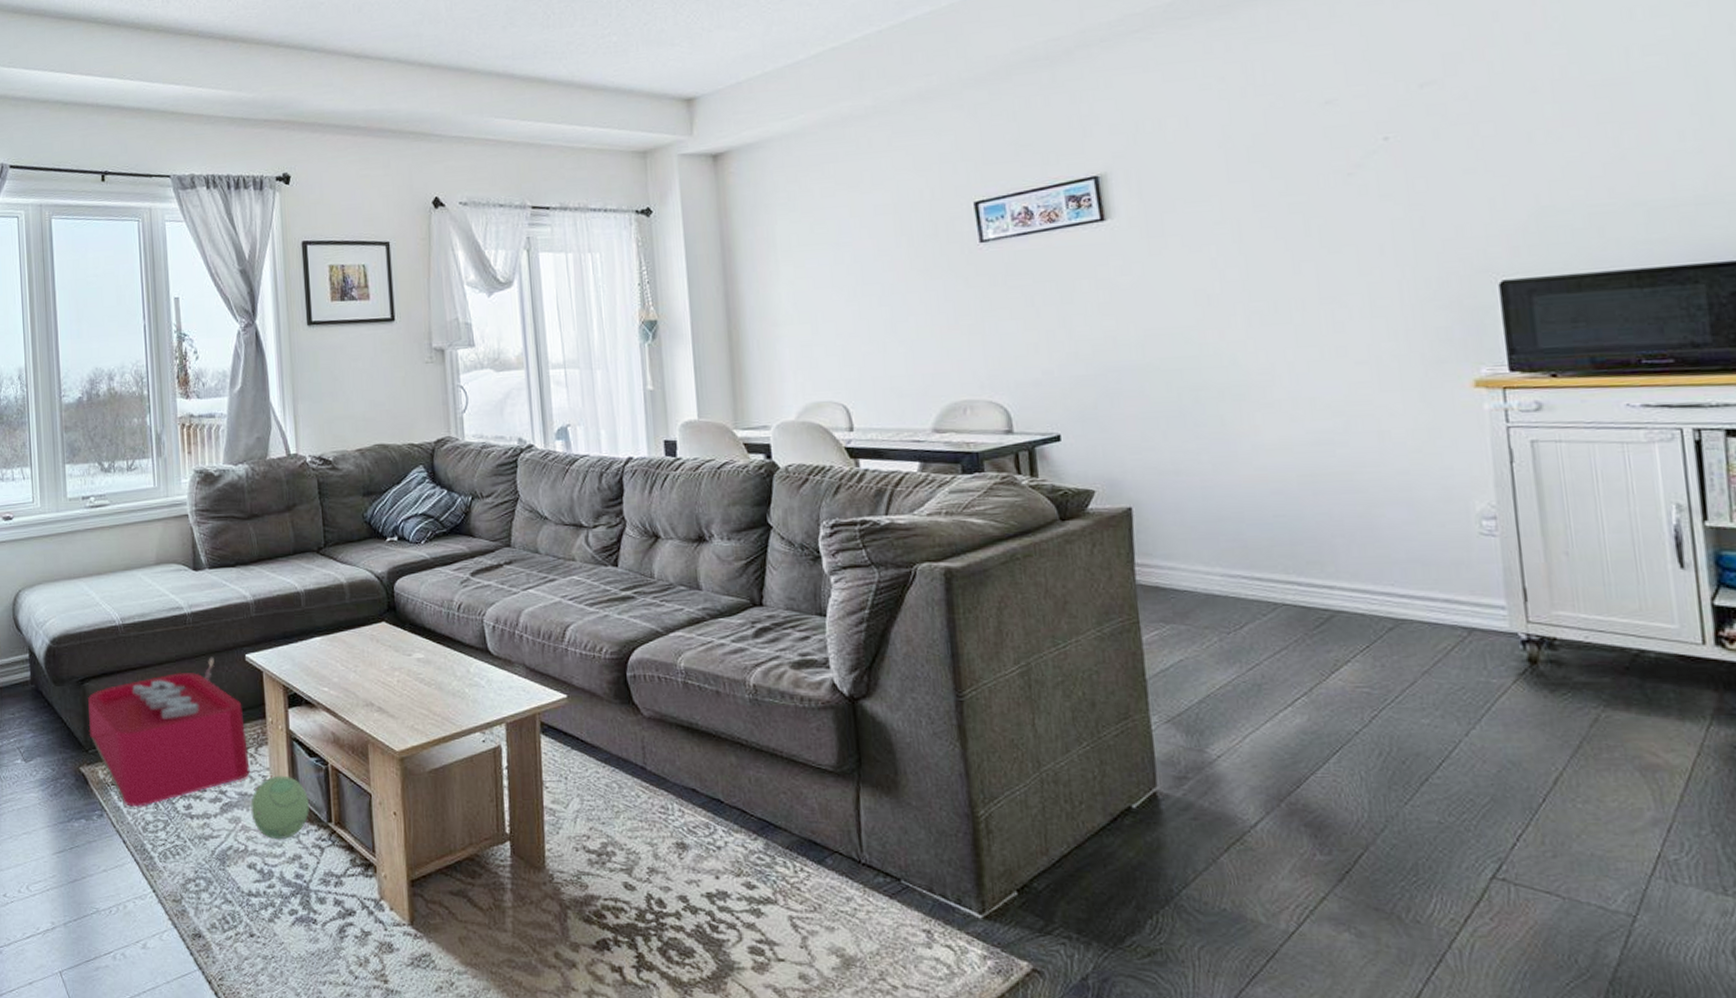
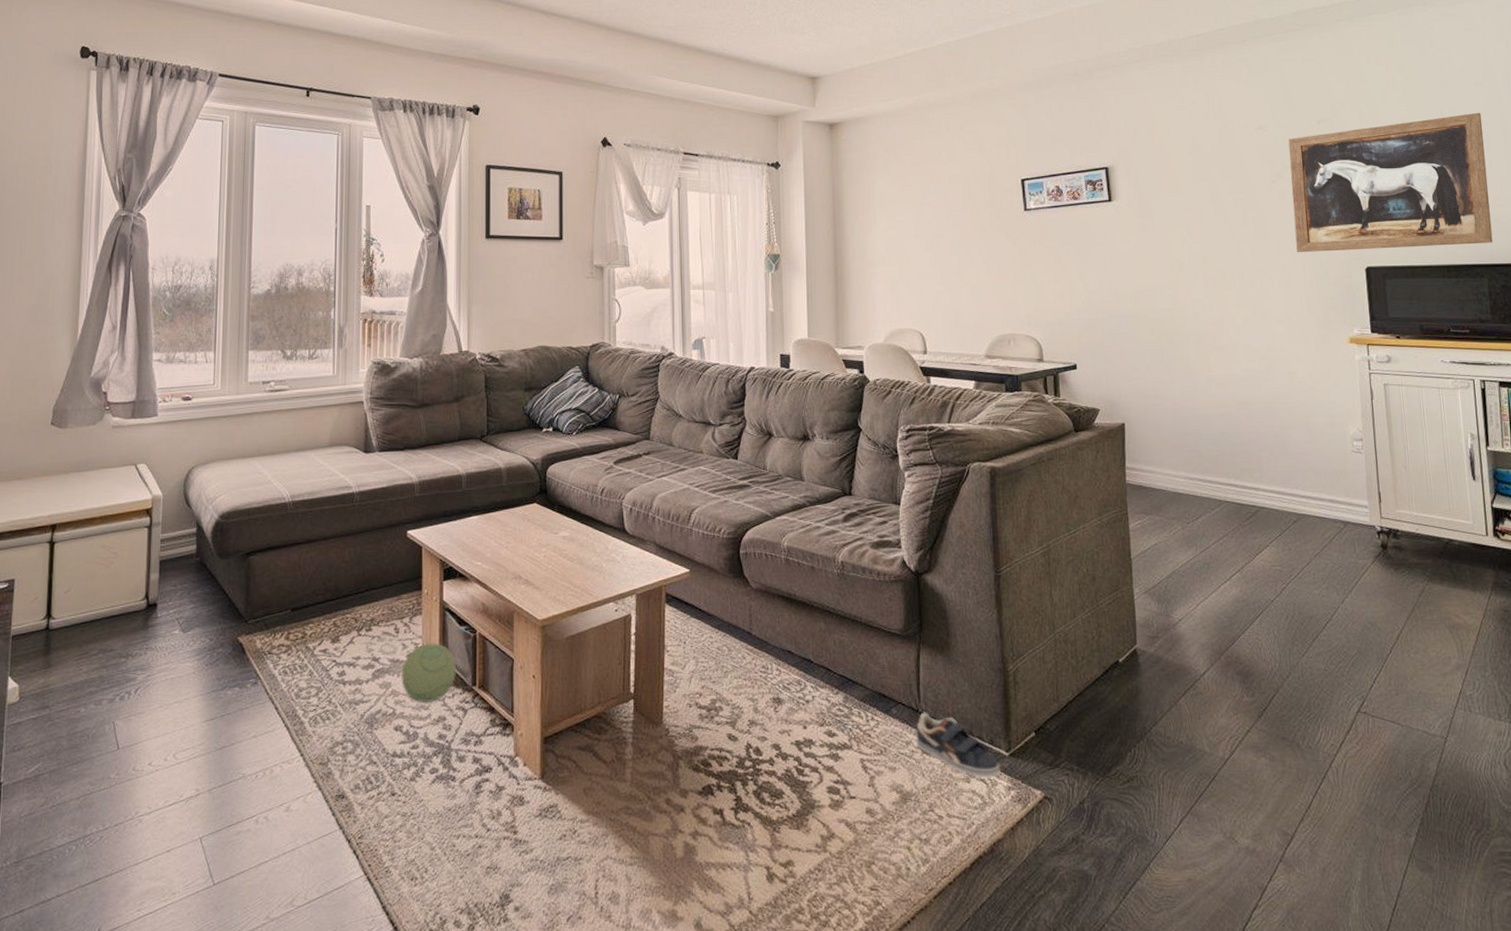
storage bin: present [88,656,250,807] -> none [250,532,403,674]
sneaker: none [858,863,973,944] -> present [916,712,1001,778]
wall art: none [1372,46,1716,269] -> present [1288,112,1493,253]

